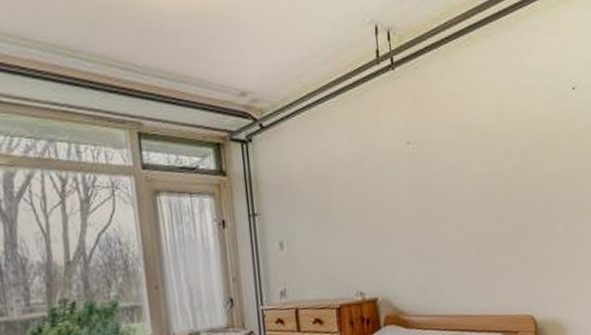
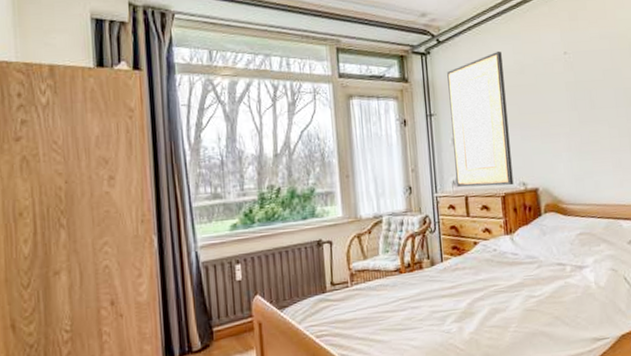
home mirror: none [272,139,350,299] -> present [447,50,514,188]

